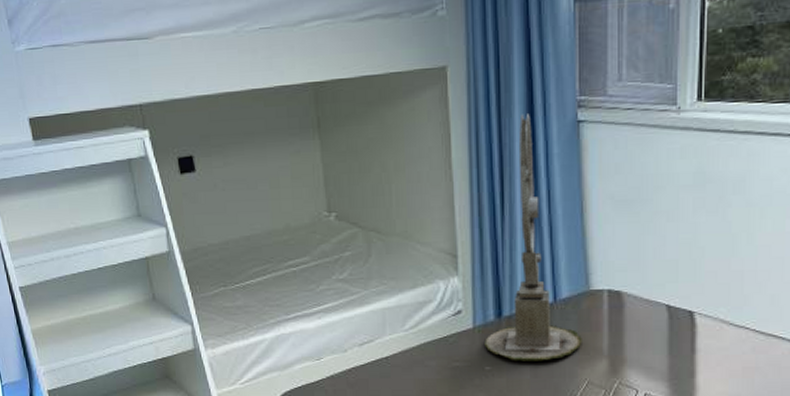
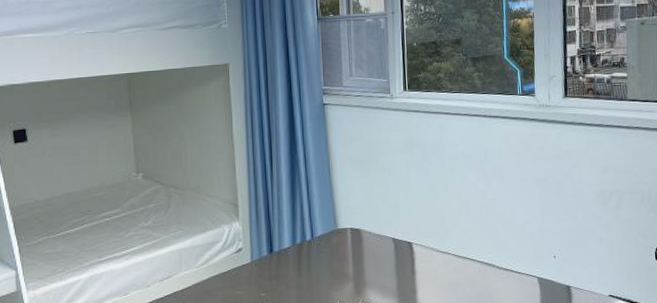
sundial: present [485,114,582,361] -> none [260,98,334,288]

